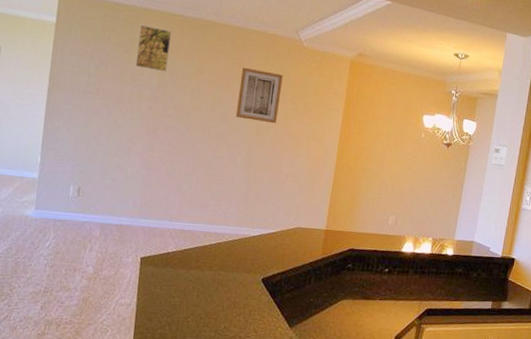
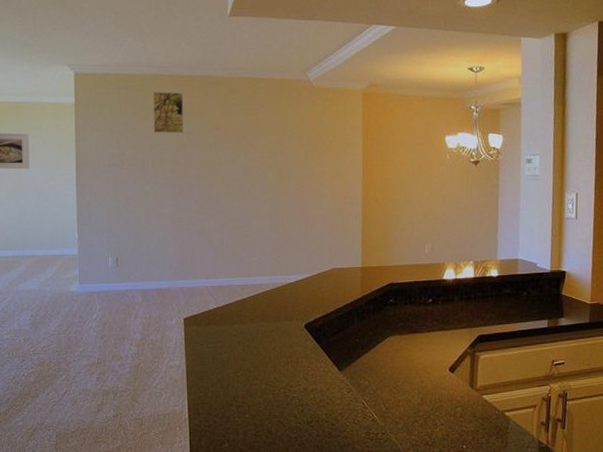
wall art: present [235,67,283,124] -> none [255,116,298,168]

